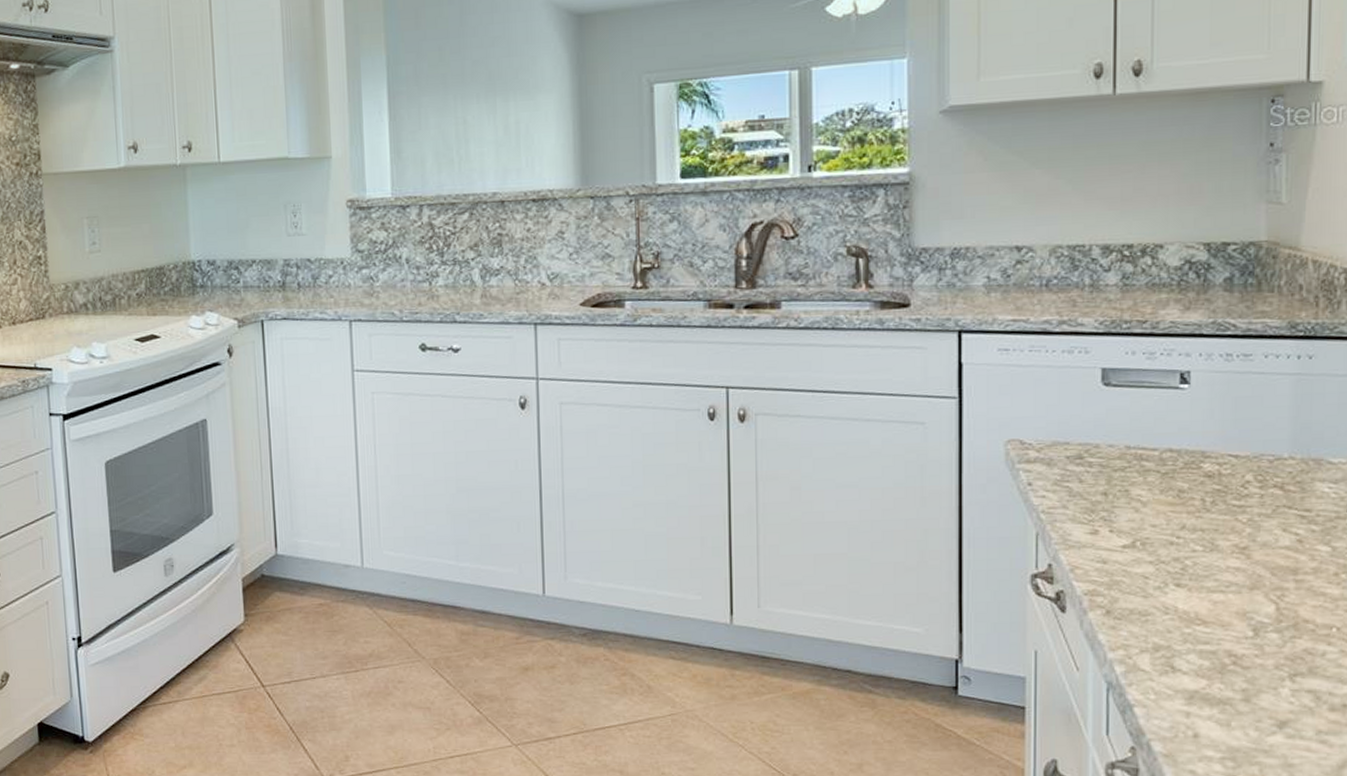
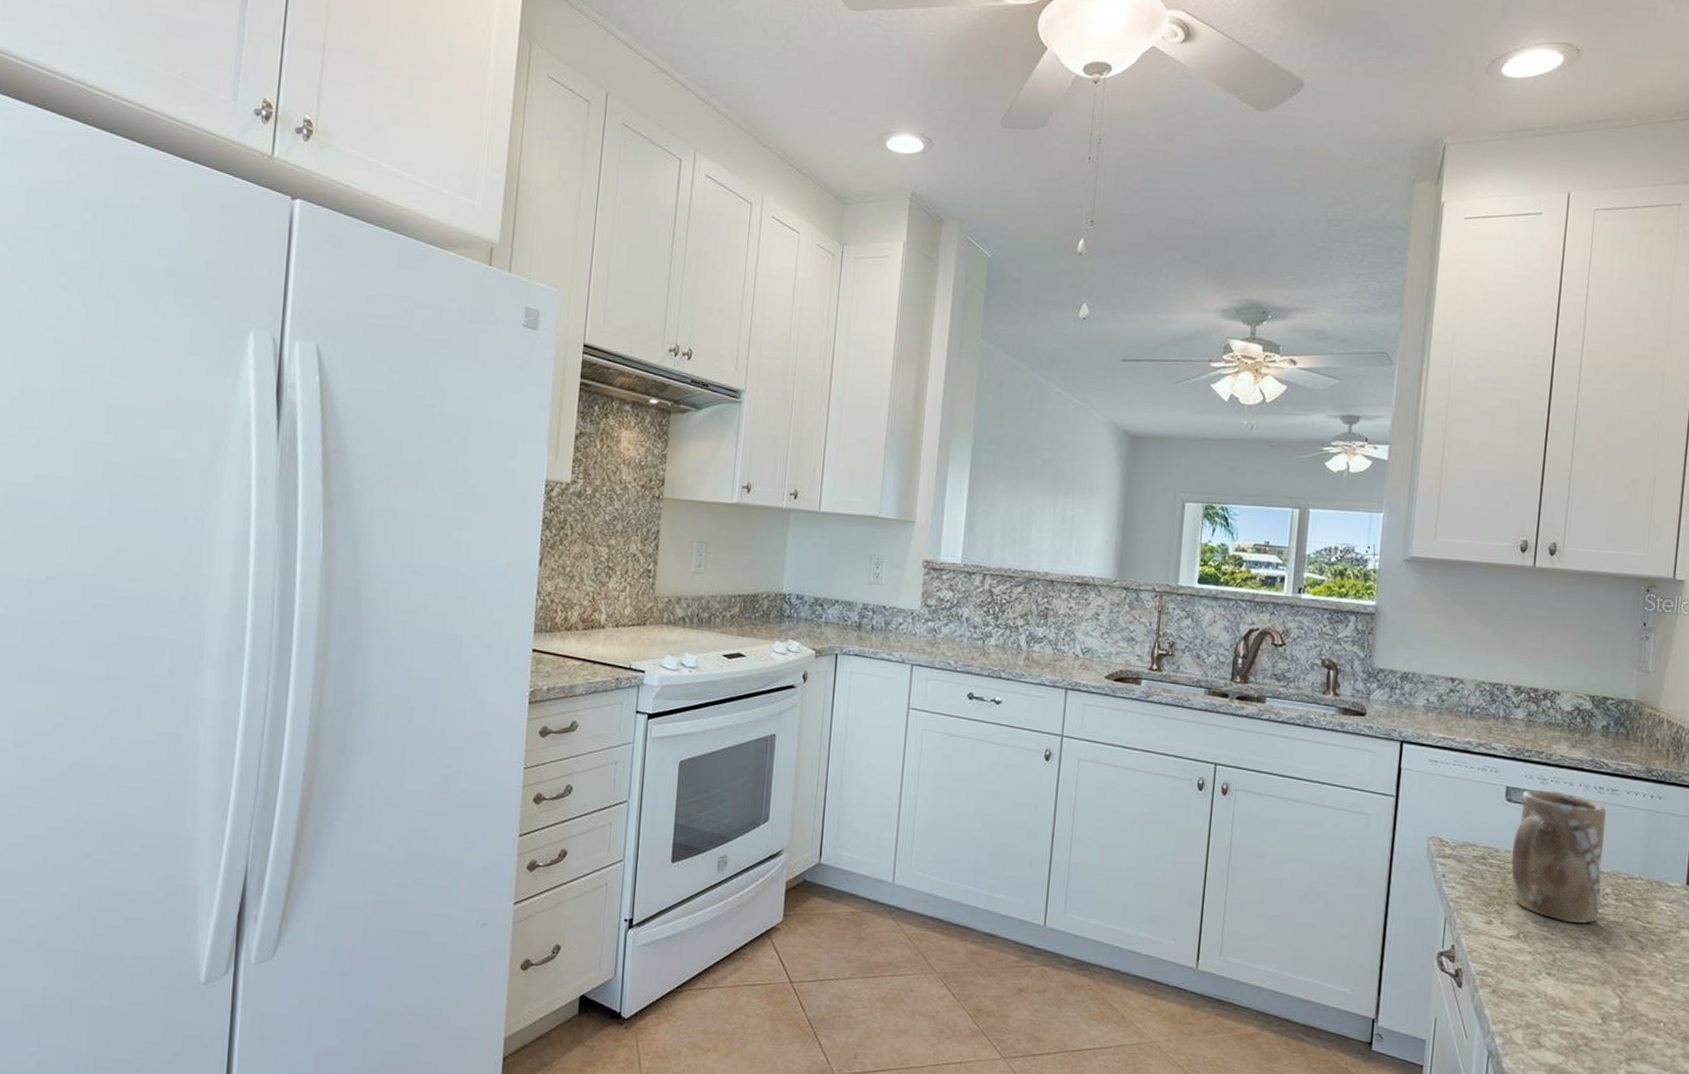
mug: none [1116,366,1240,521] -> present [1511,789,1606,923]

